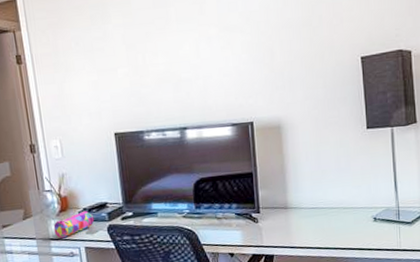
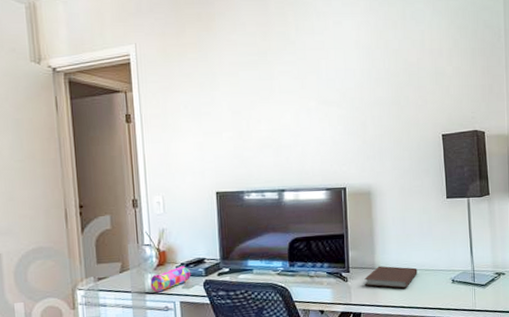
notebook: none [276,205,335,229] -> present [364,265,417,289]

